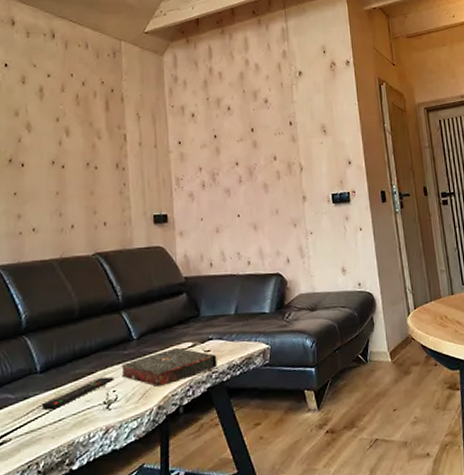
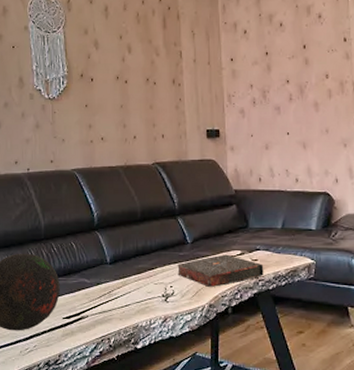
remote control: present [41,376,114,411] -> none [111,273,171,296]

